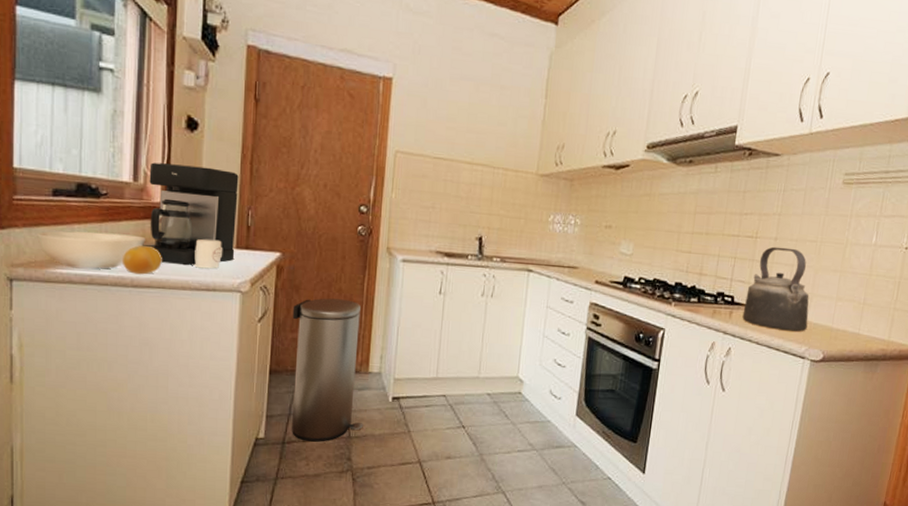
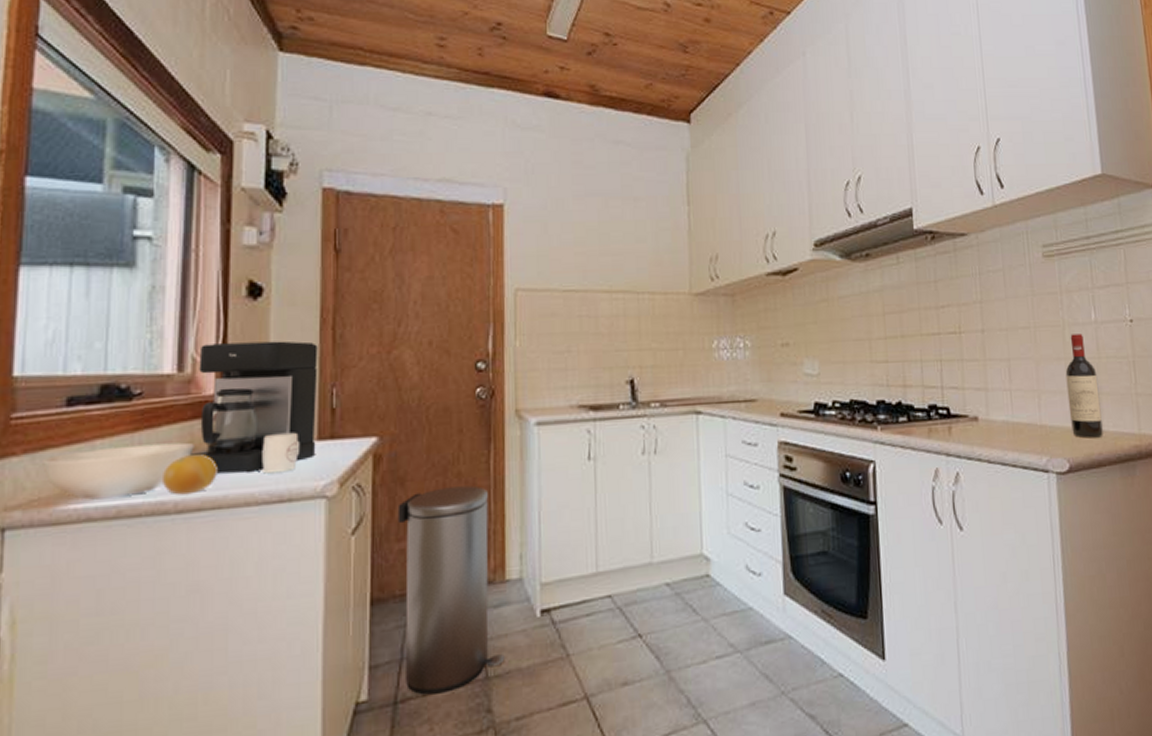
kettle: present [742,246,810,332] -> none [963,339,1043,442]
wine bottle: none [832,252,866,339] -> present [1065,333,1103,439]

